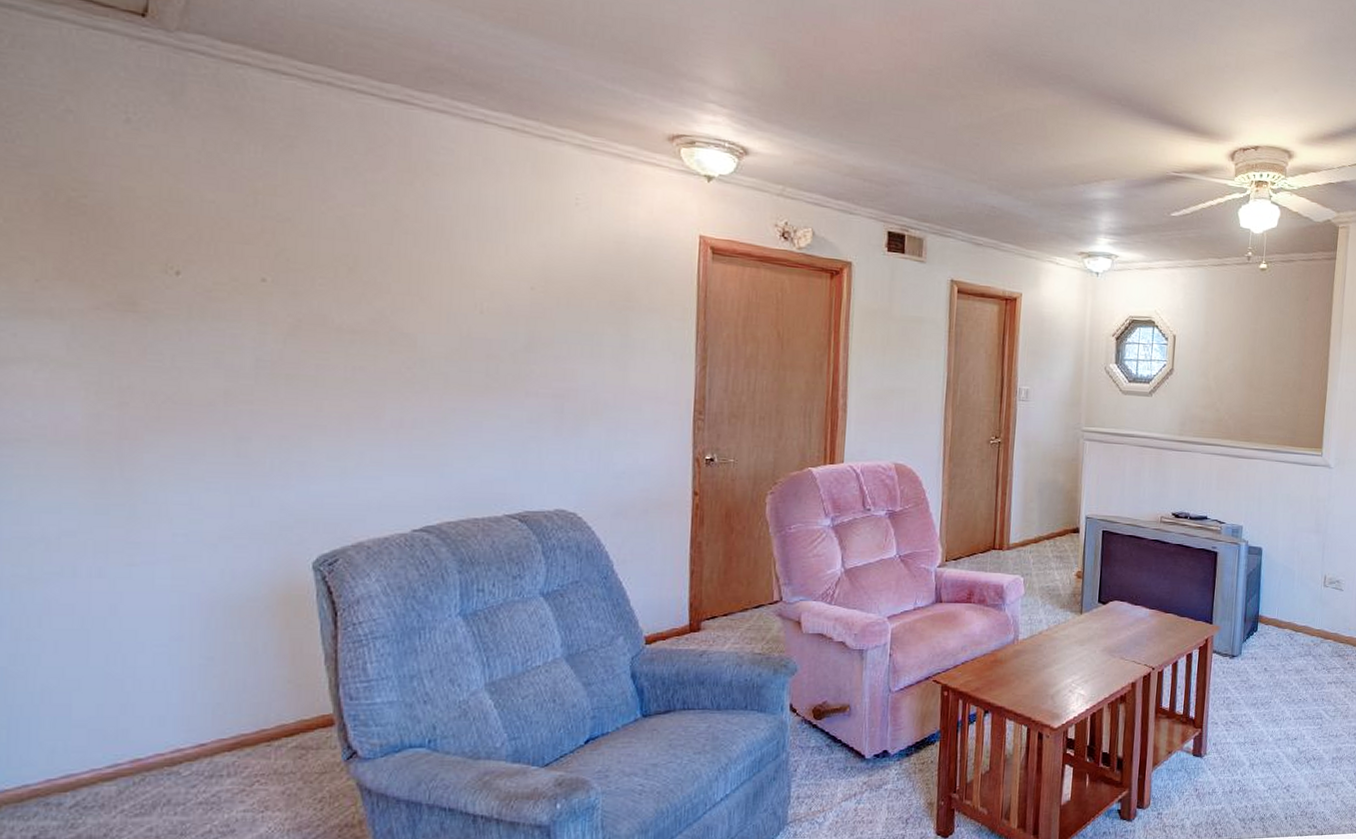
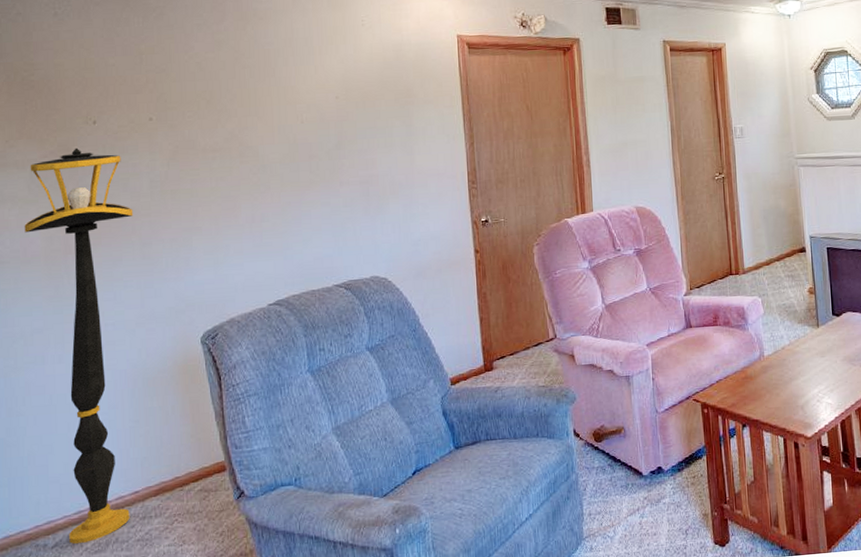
floor lamp: none [57,302,227,805] -> present [24,147,133,545]

